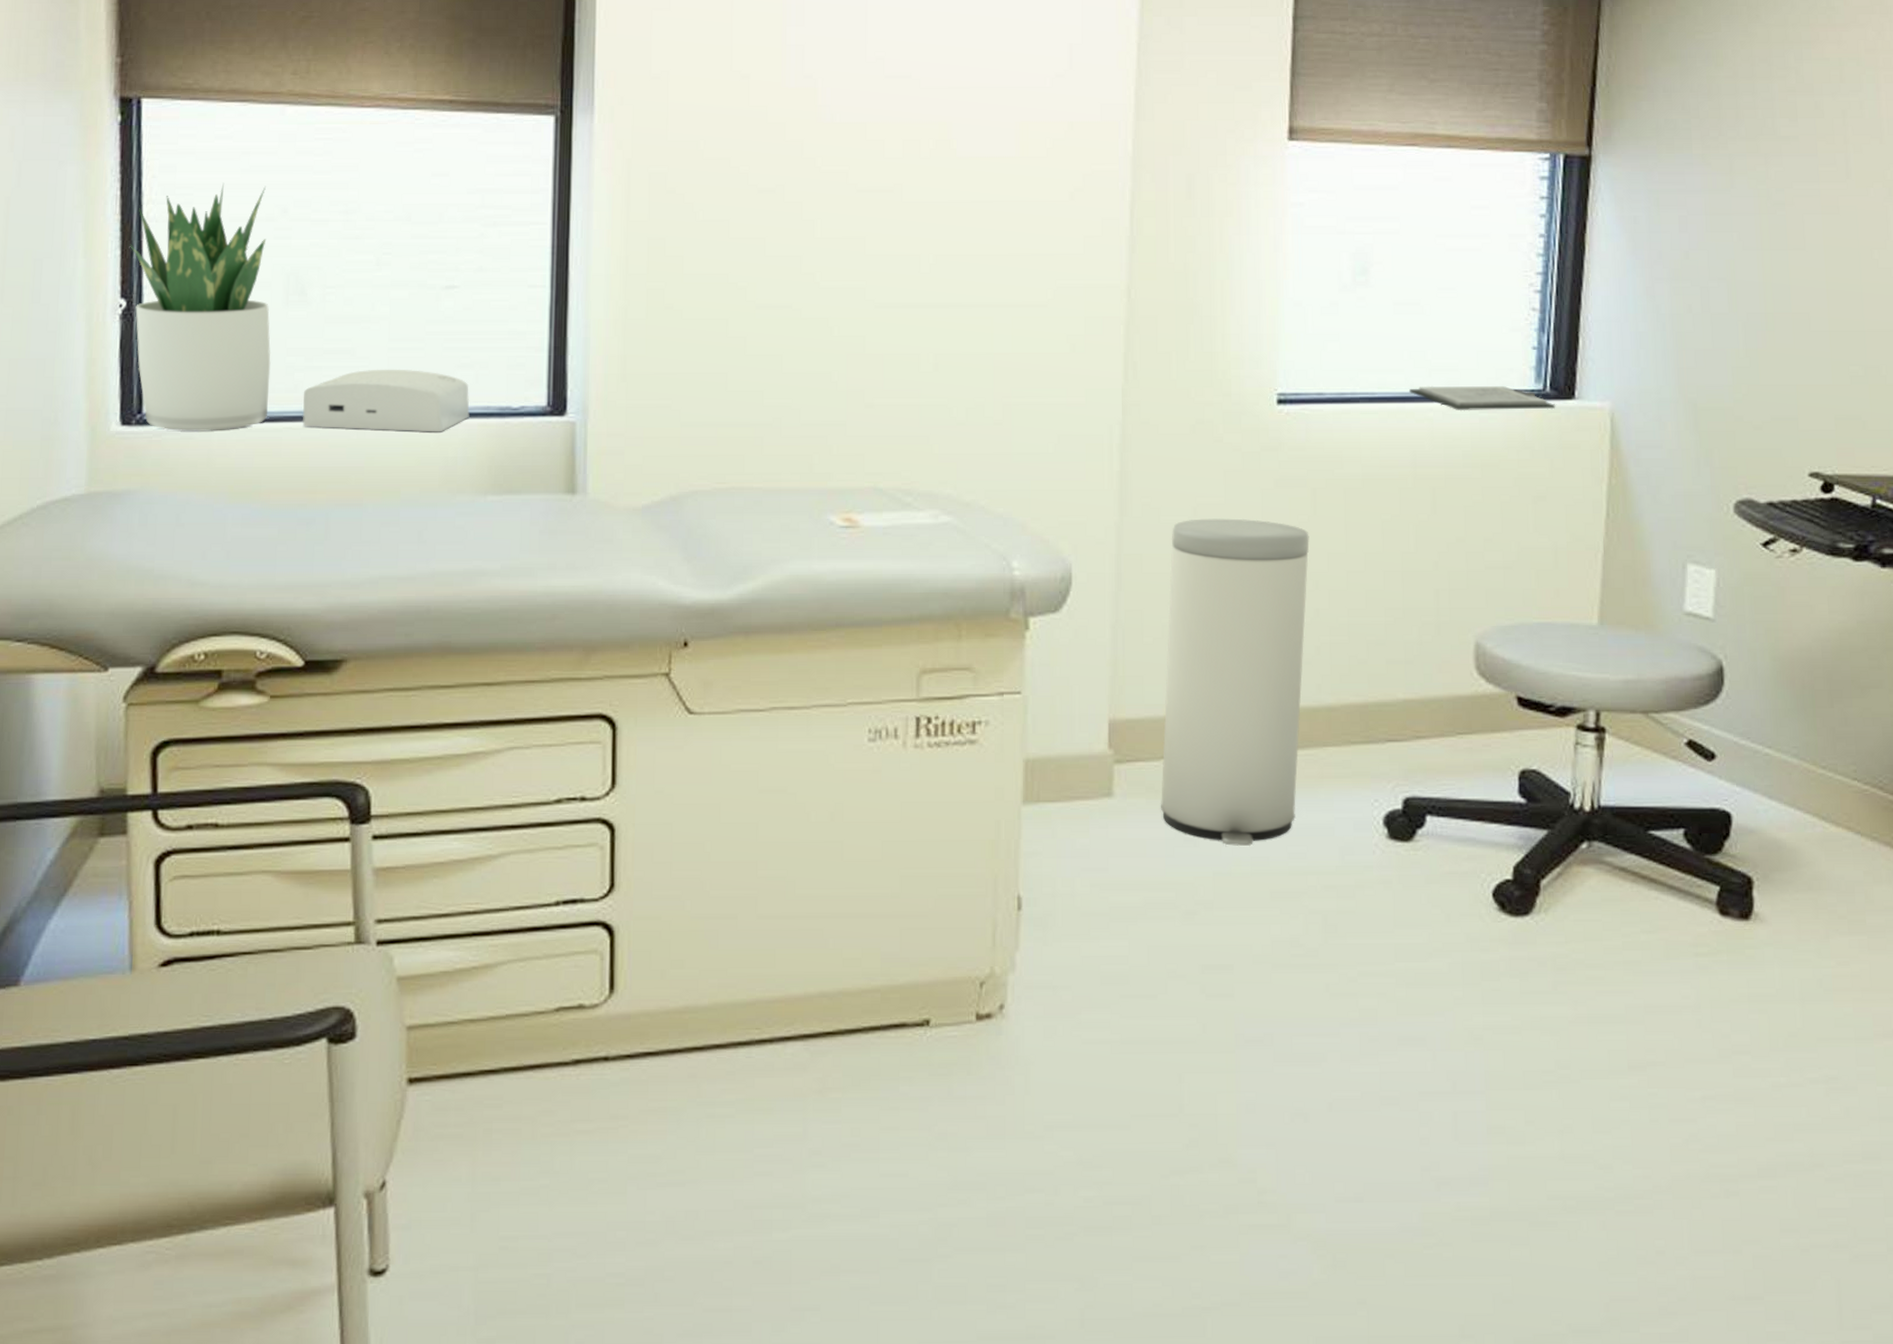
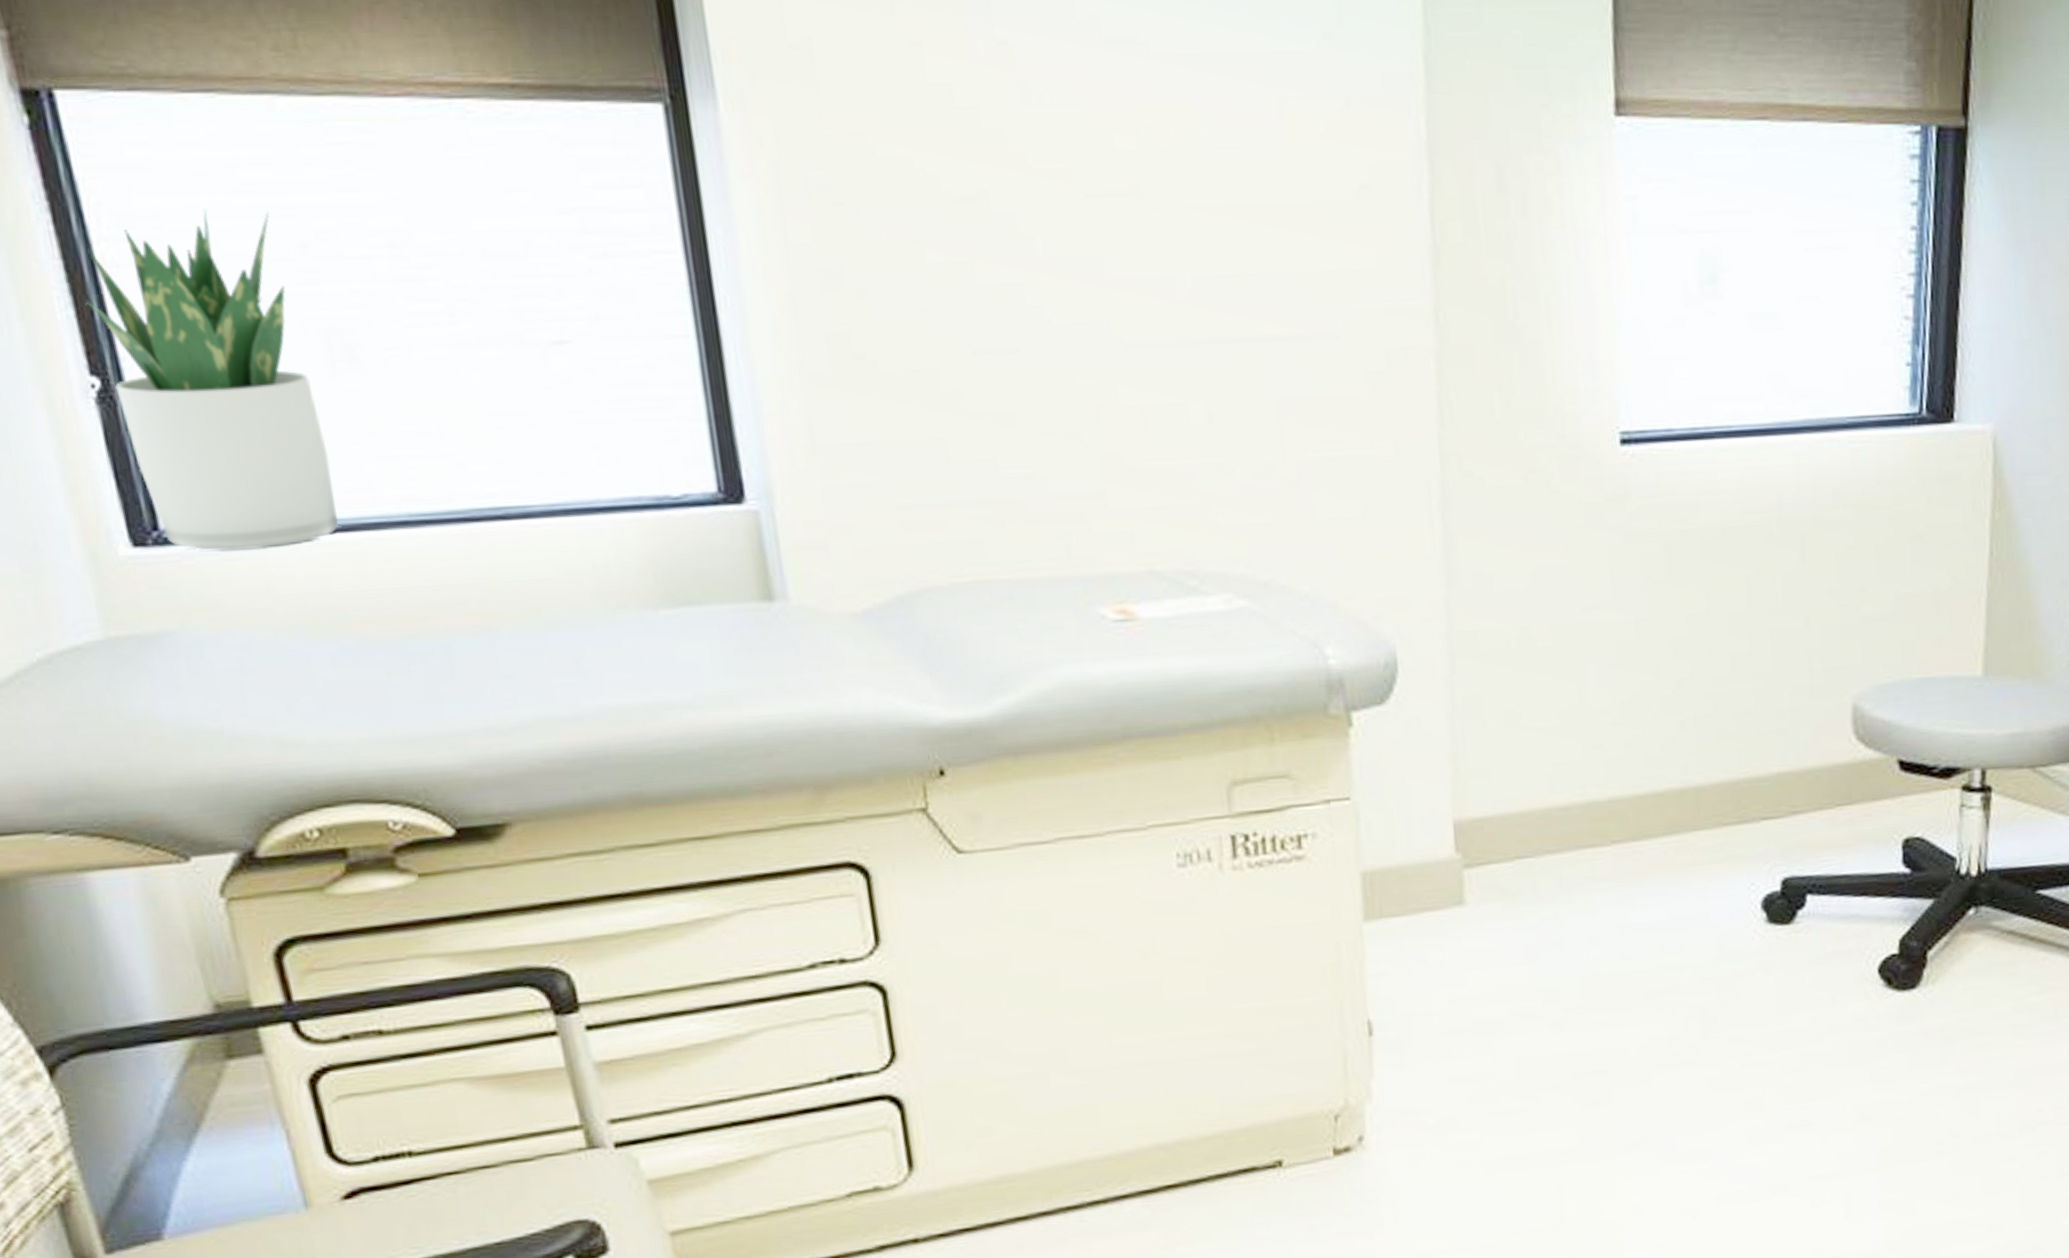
tissue dispenser: present [303,369,470,432] -> none [382,454,617,536]
pedal bin: present [1161,518,1310,846] -> none [1509,582,1667,946]
clipboard: present [1409,385,1556,411] -> none [1770,410,1933,443]

